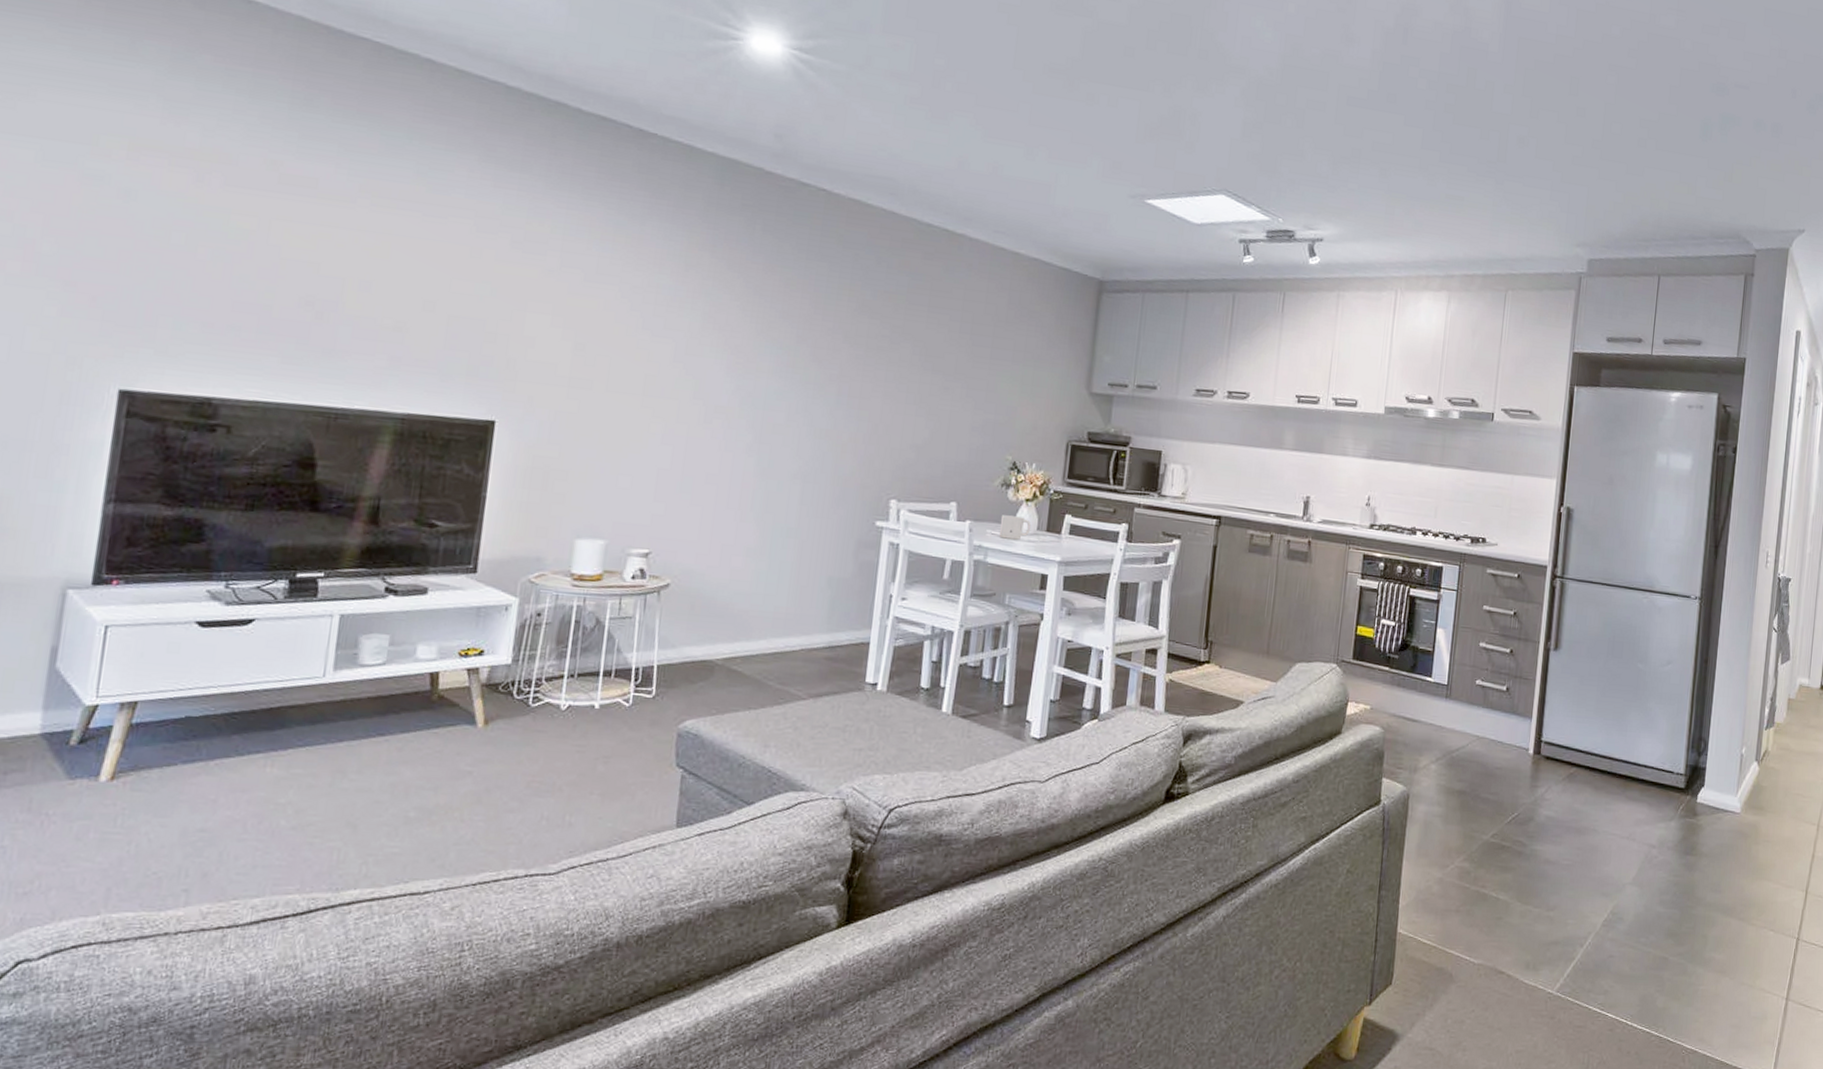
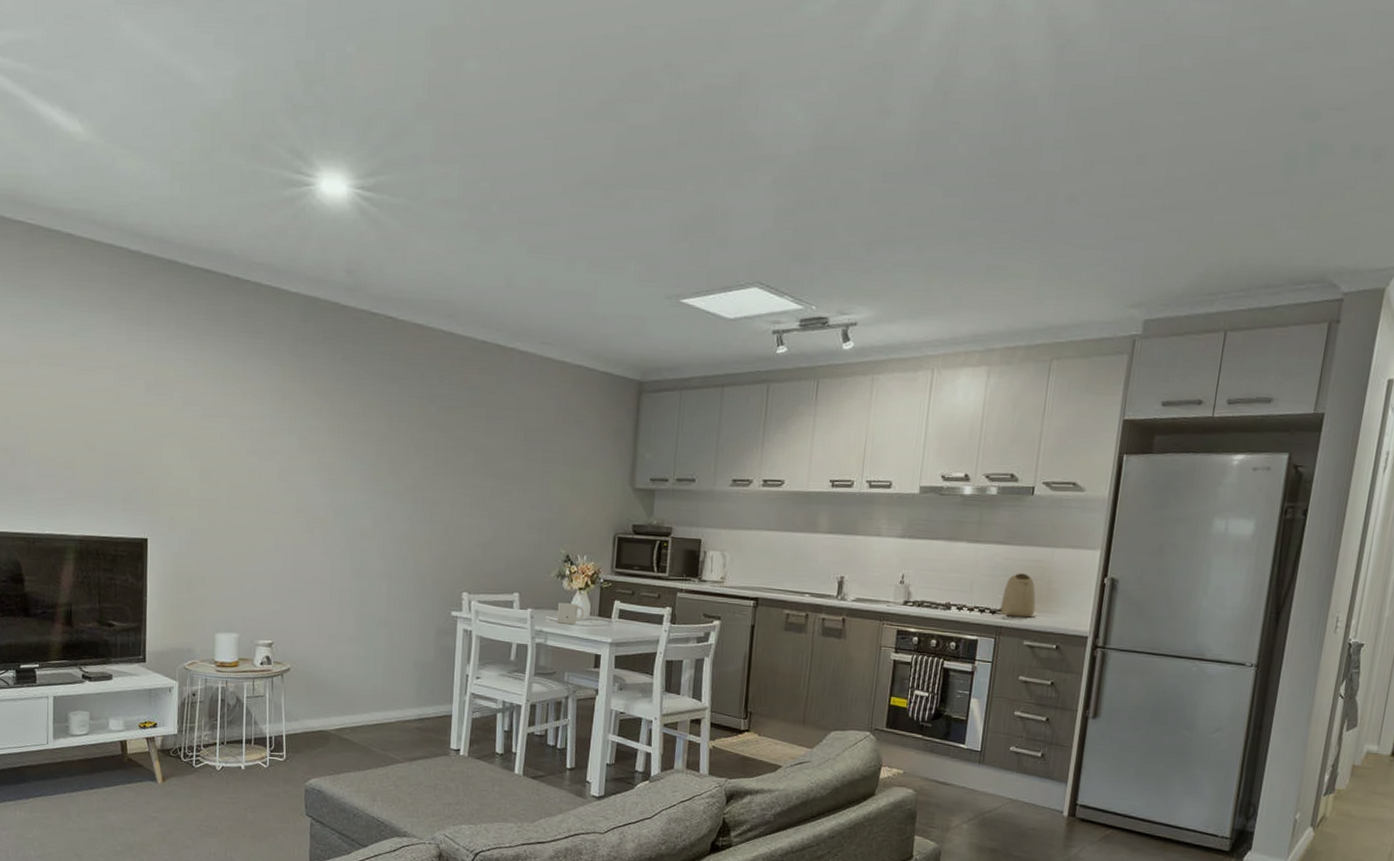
kettle: none [1464,499,1498,545] -> present [1000,573,1036,618]

